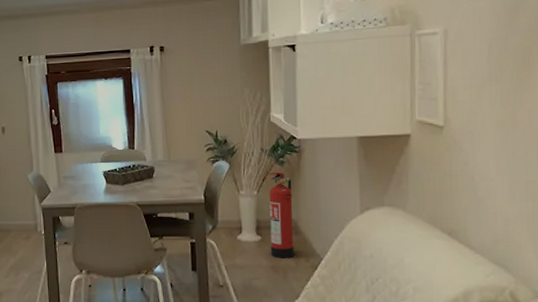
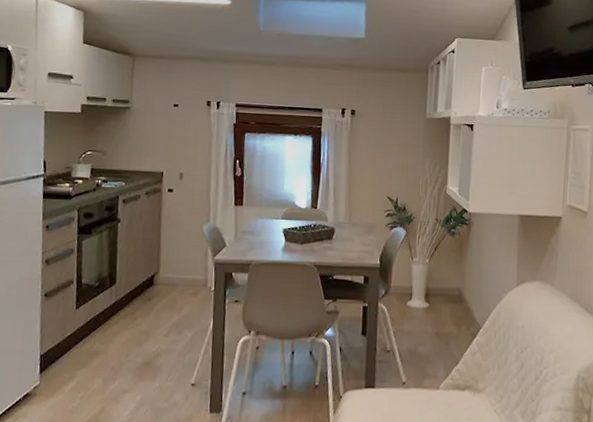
fire extinguisher: present [269,172,294,258] -> none [437,242,461,326]

